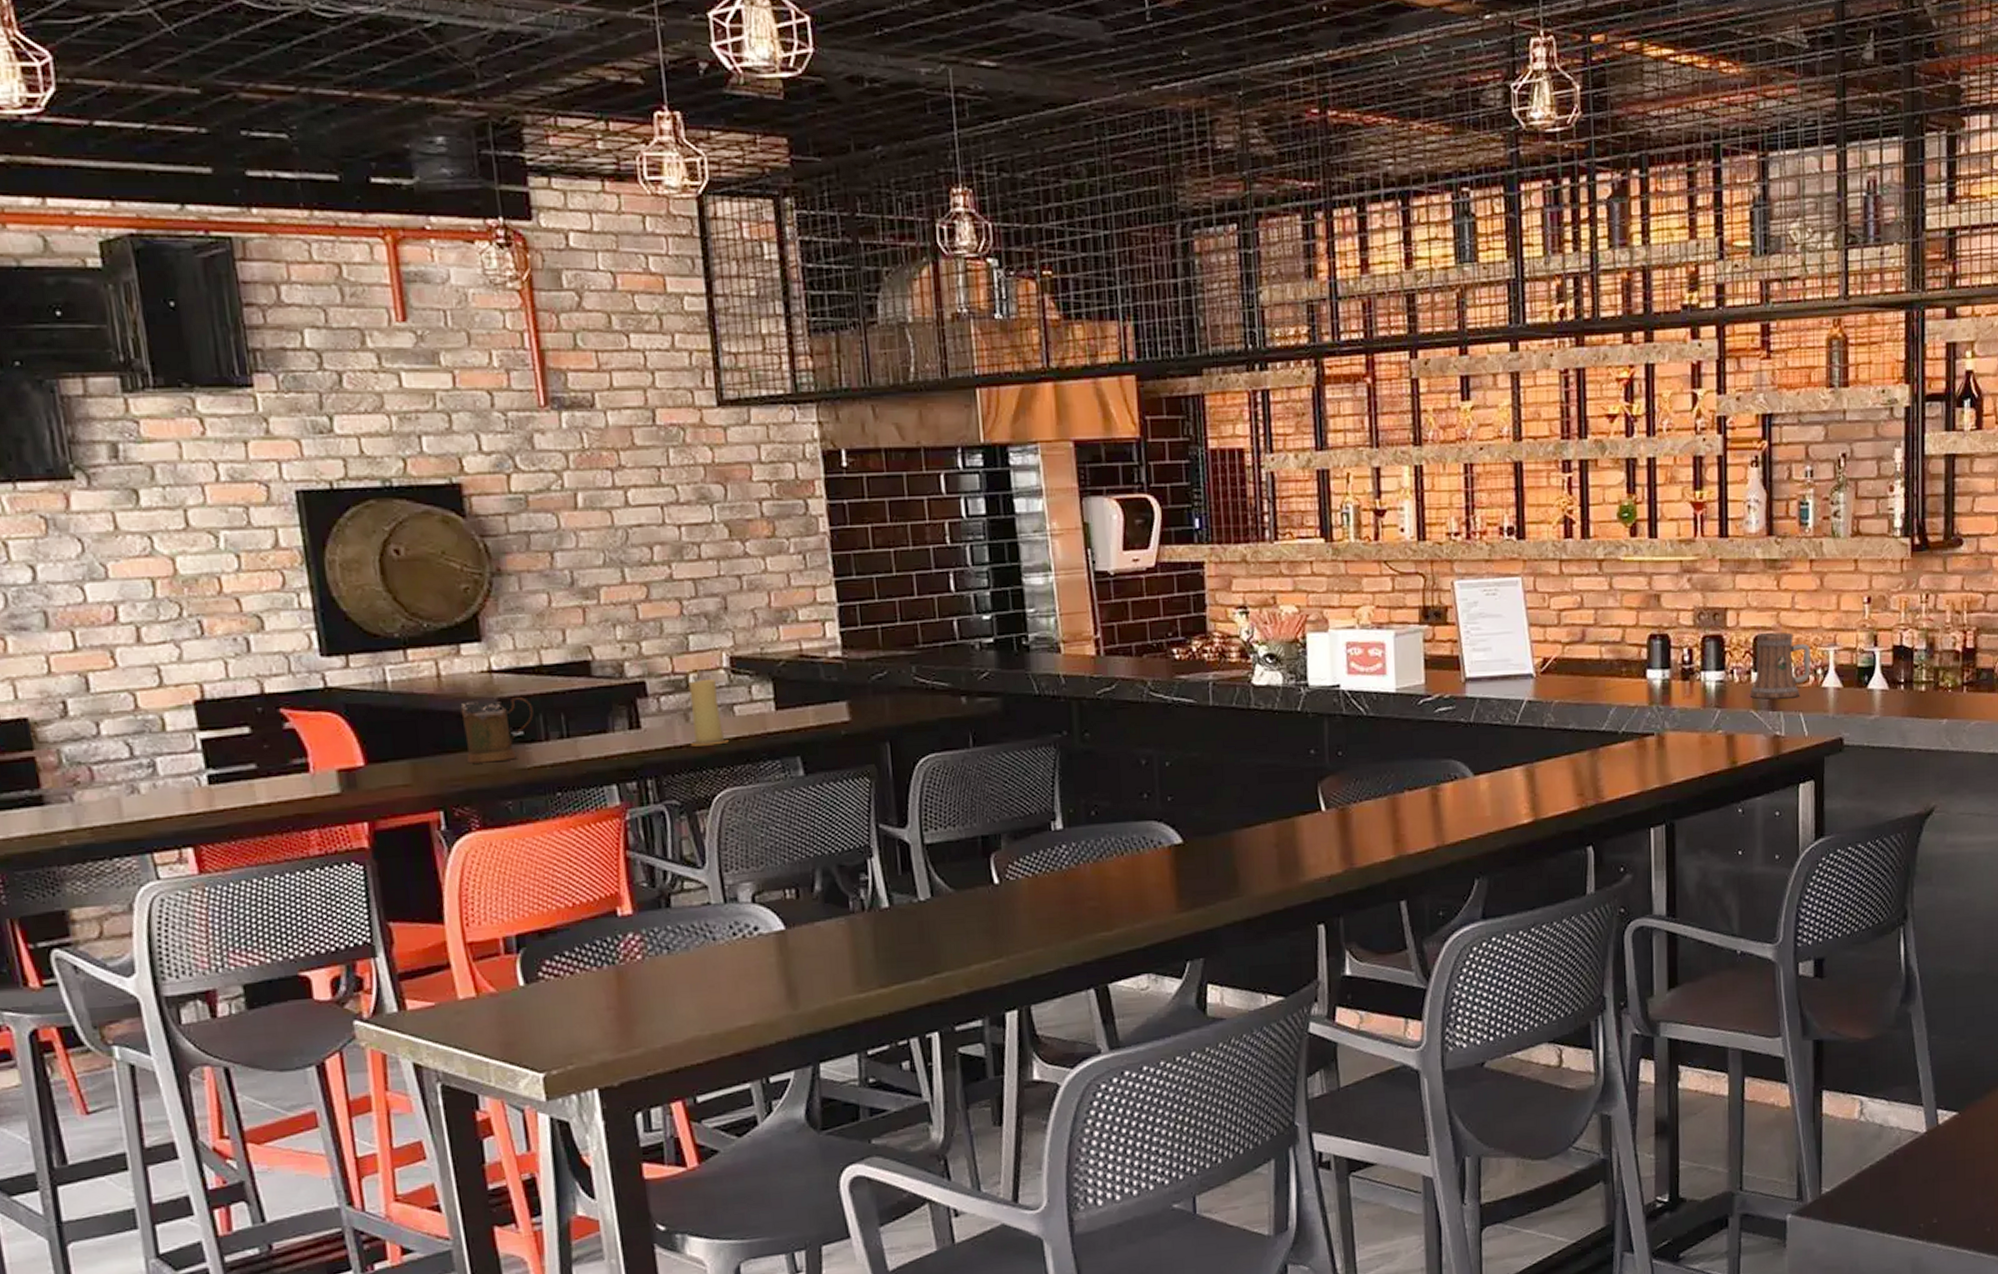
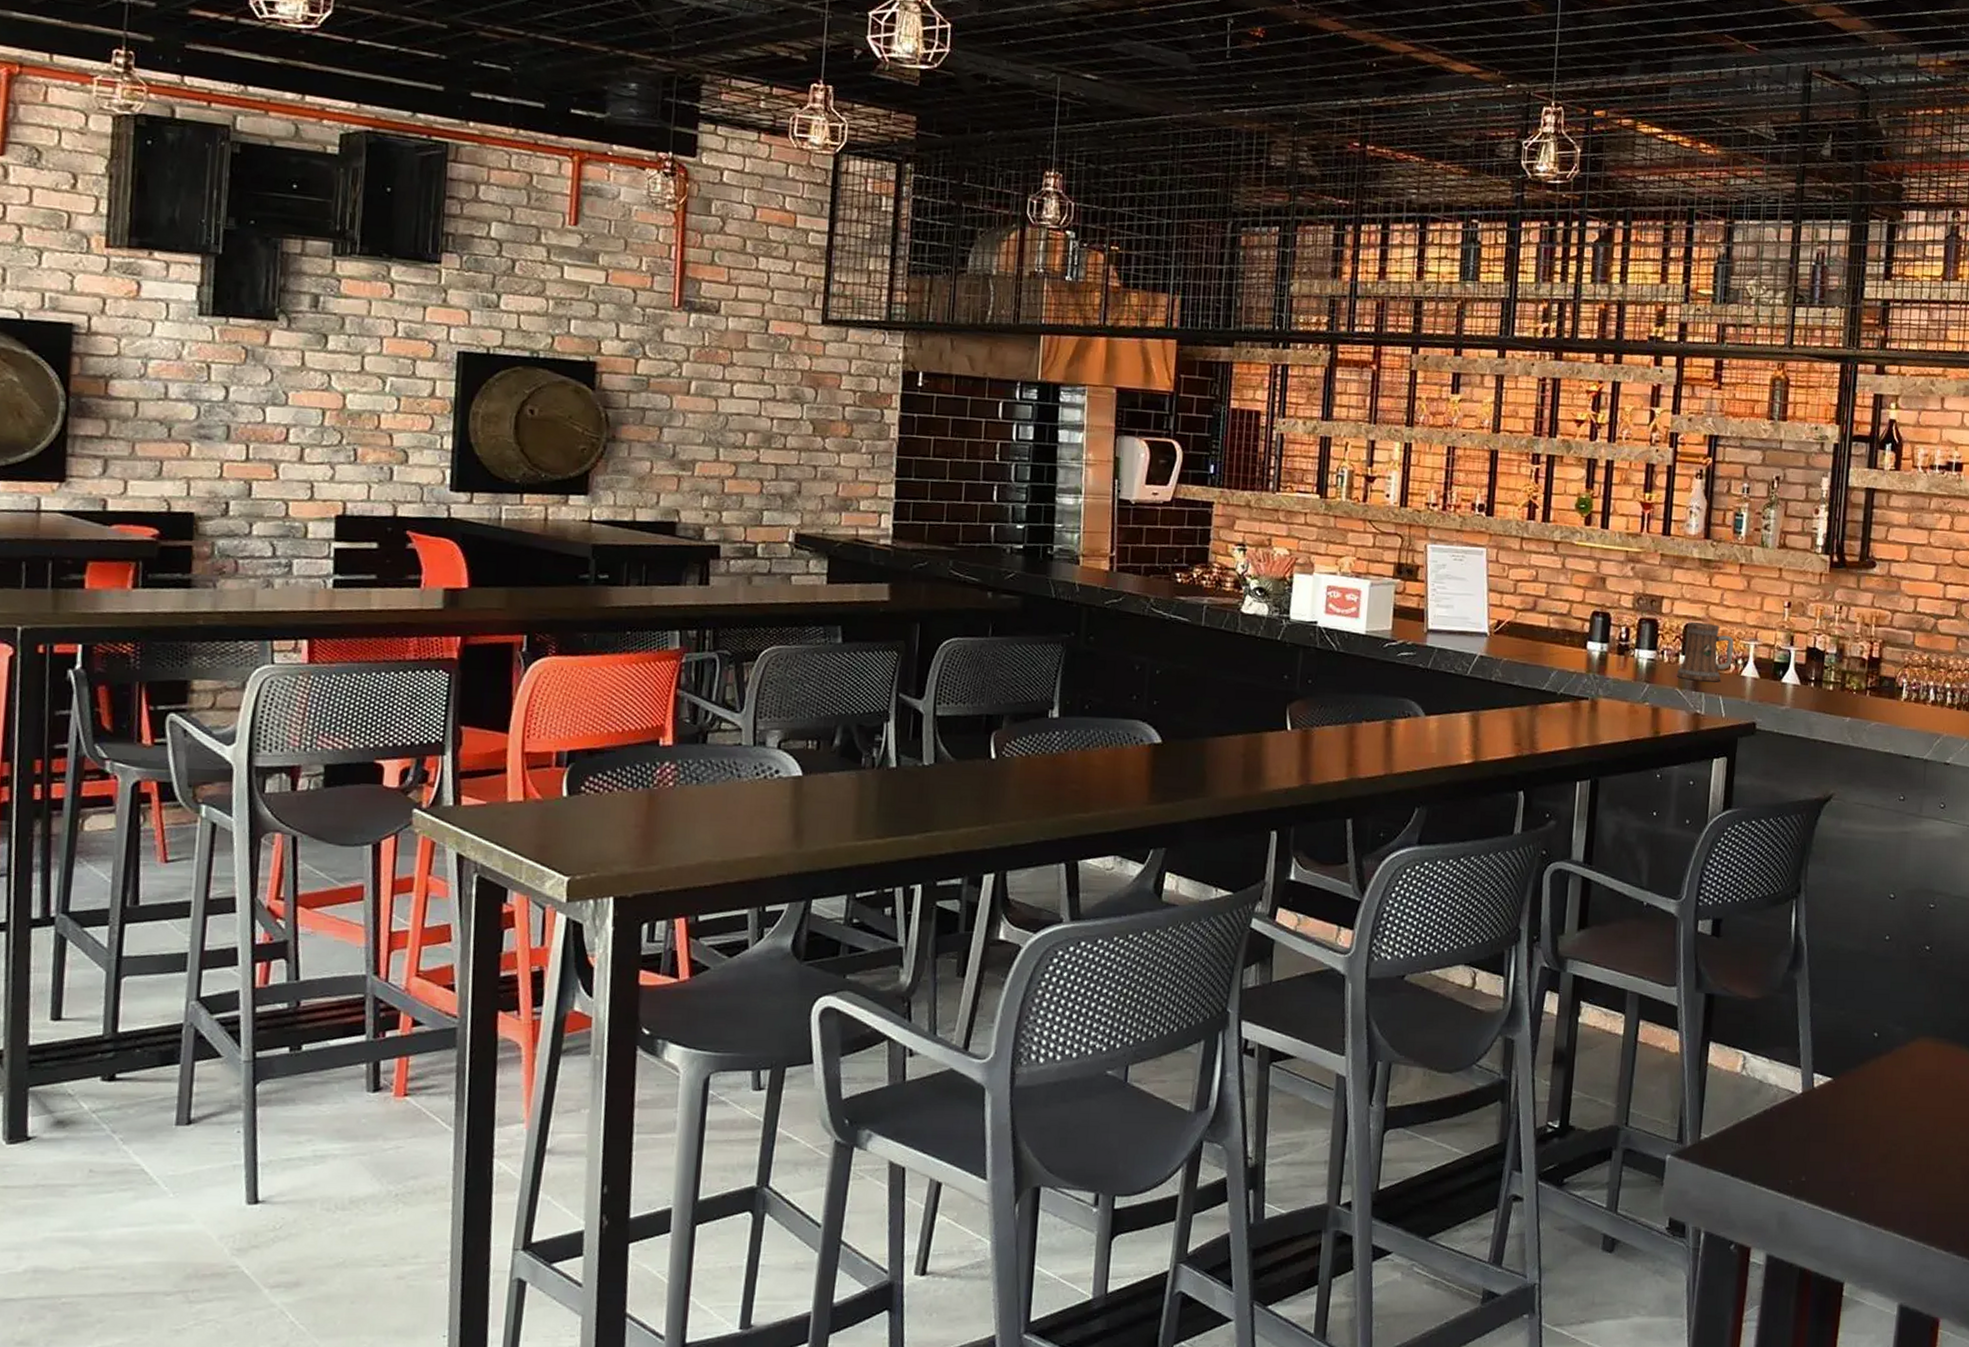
beer mug: present [460,697,534,764] -> none [556,545,620,599]
candle: present [688,678,729,746] -> none [749,549,782,607]

